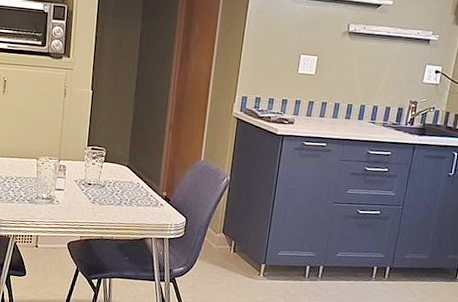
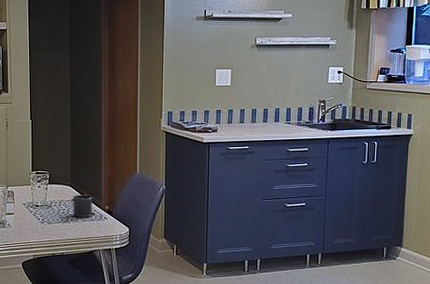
paint can: none [126,176,152,203] -> present [71,194,95,218]

